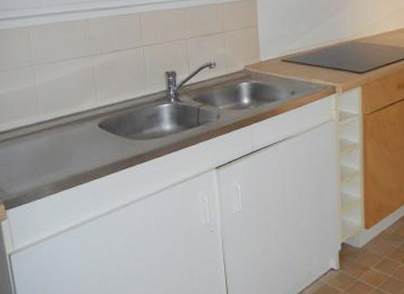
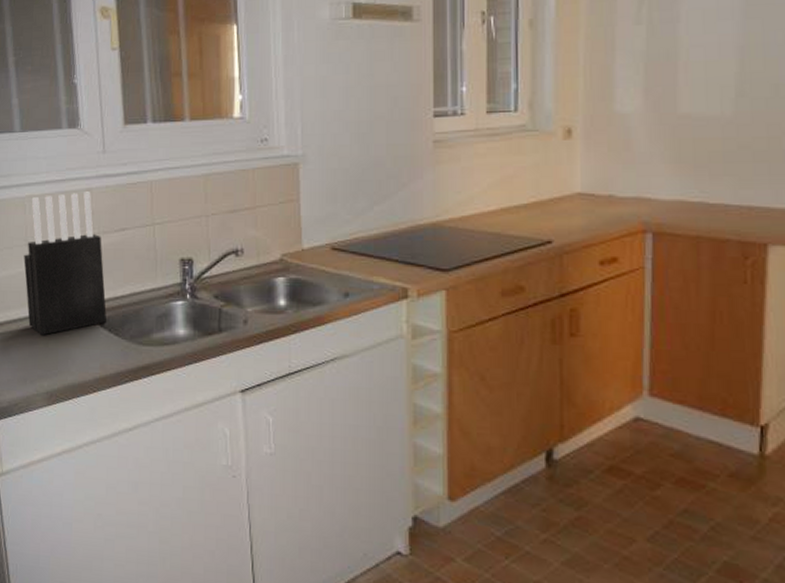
knife block: none [29,22,104,138] -> present [24,192,107,336]

